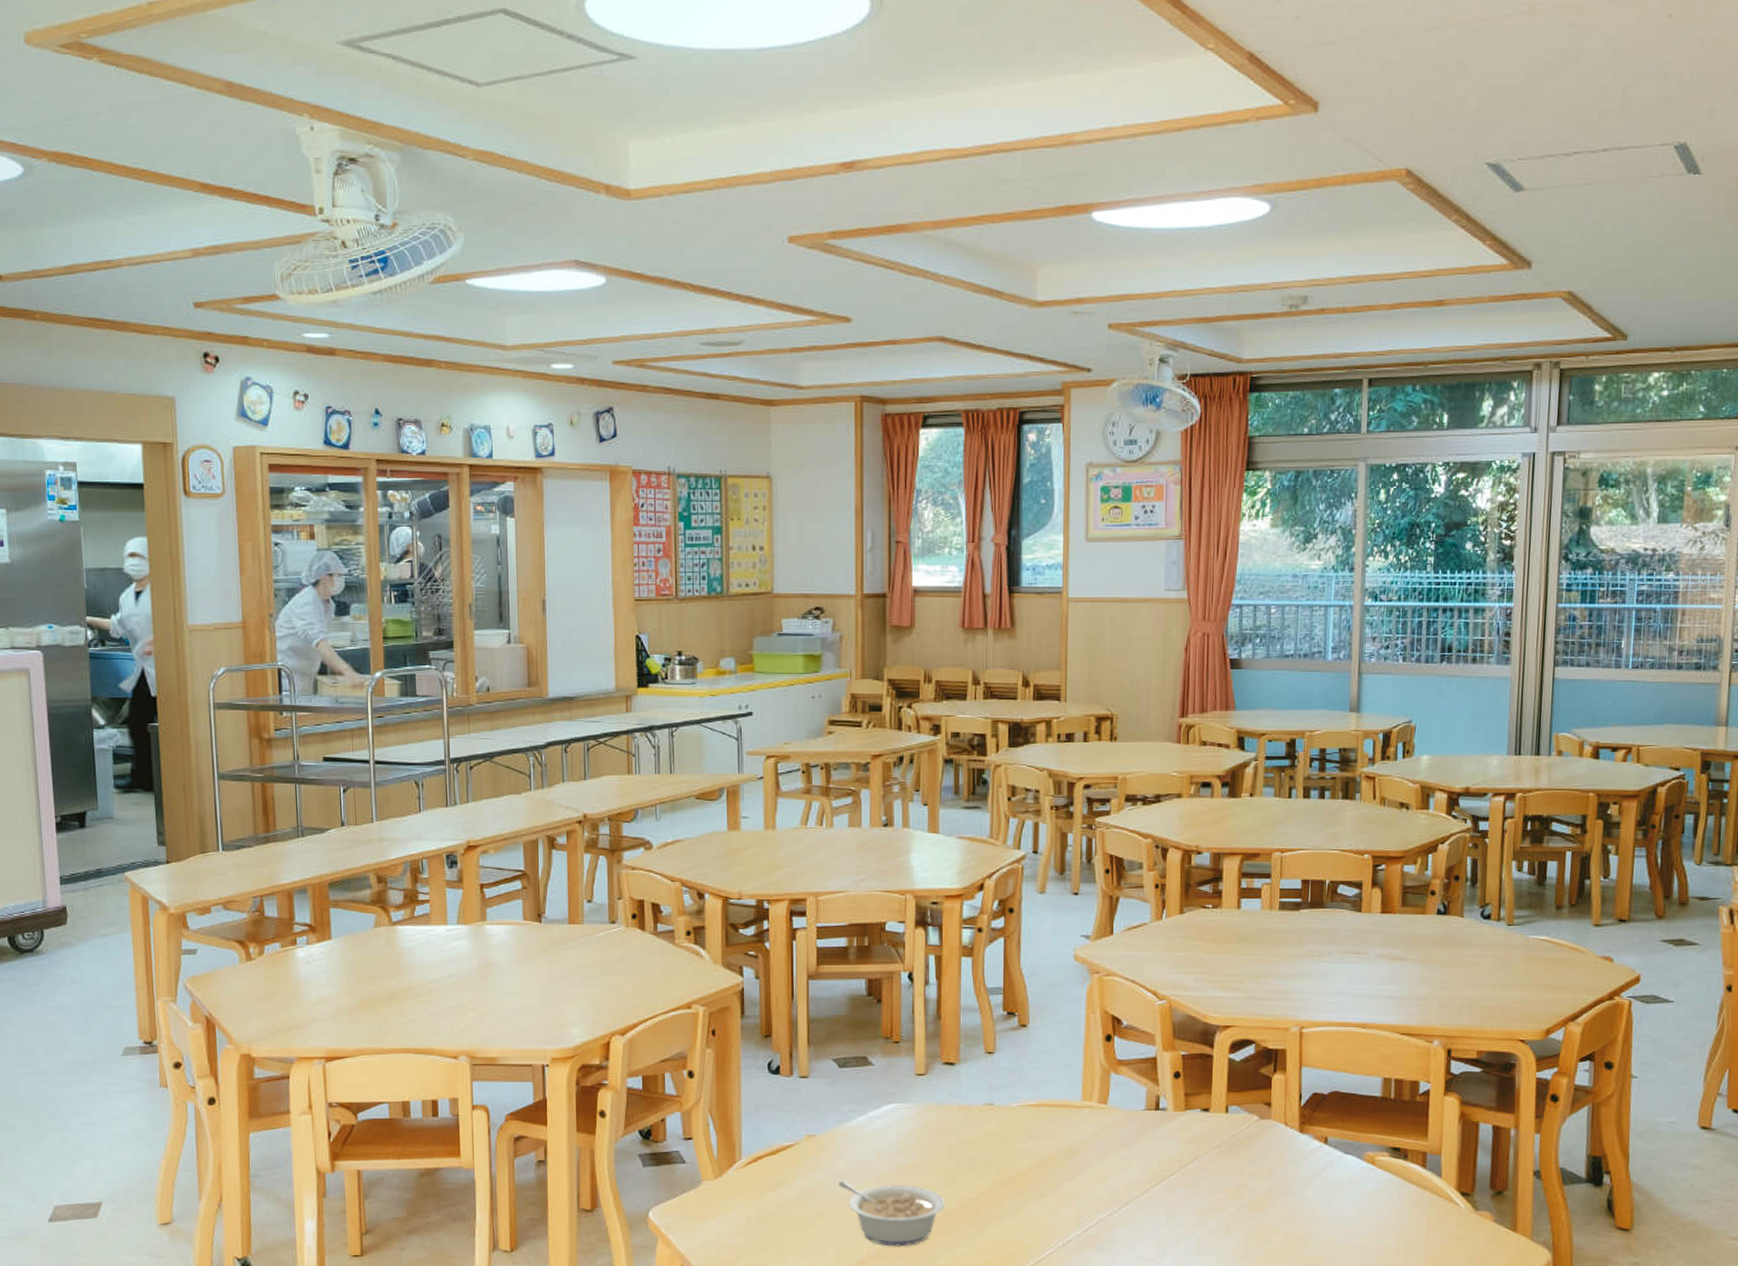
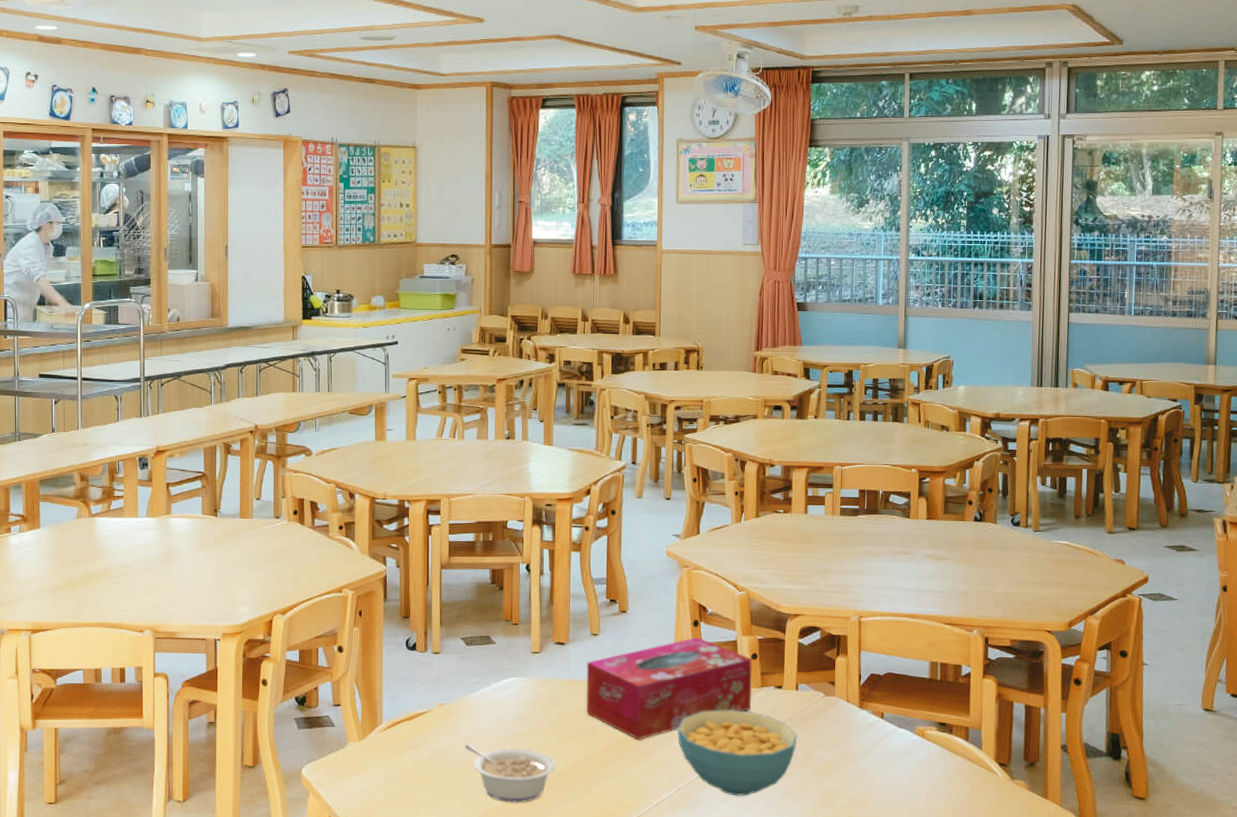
tissue box: none [980,1054,1175,1173] -> present [586,637,753,740]
cereal bowl: none [1086,1136,1227,1236] -> present [677,709,798,797]

